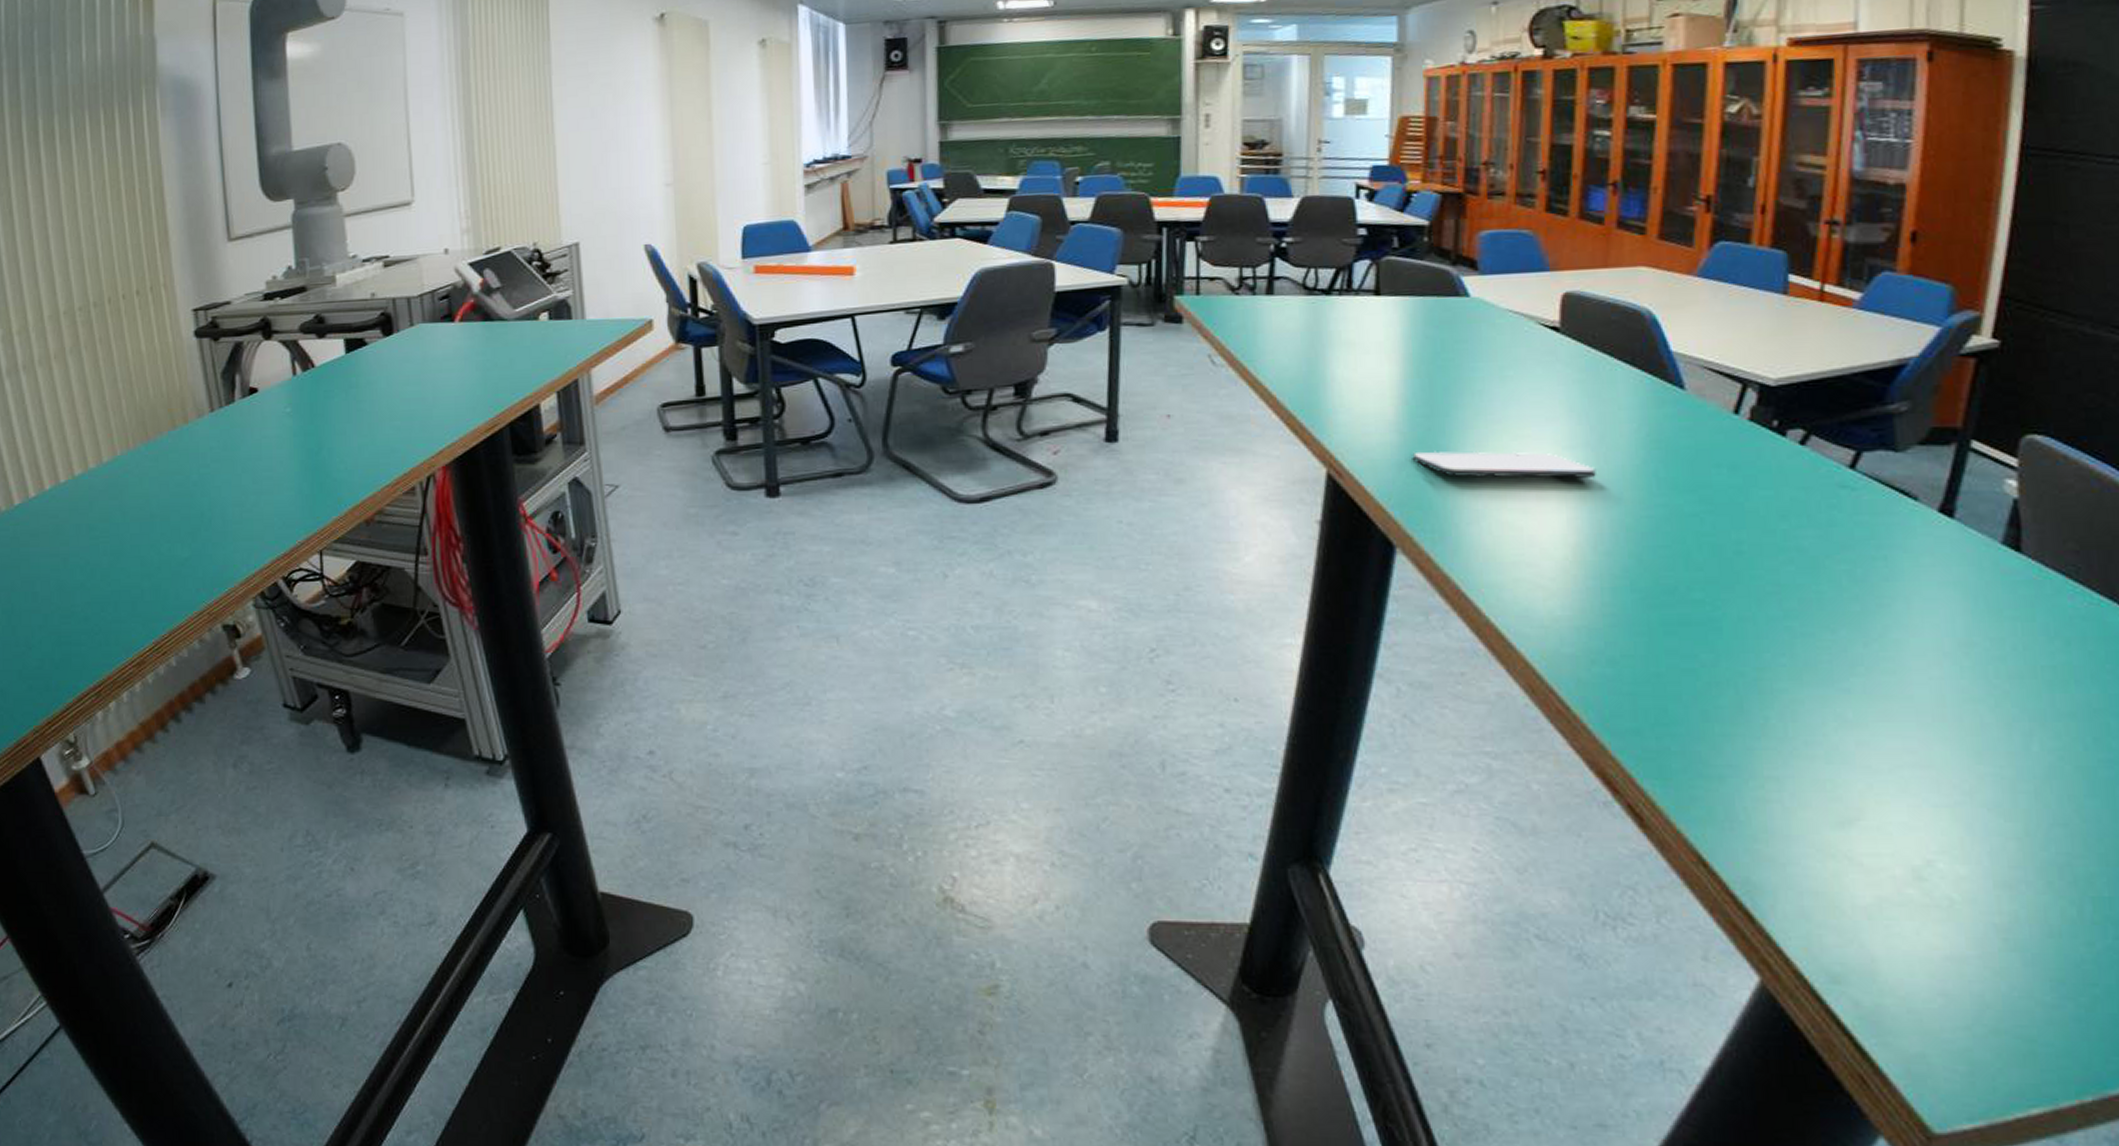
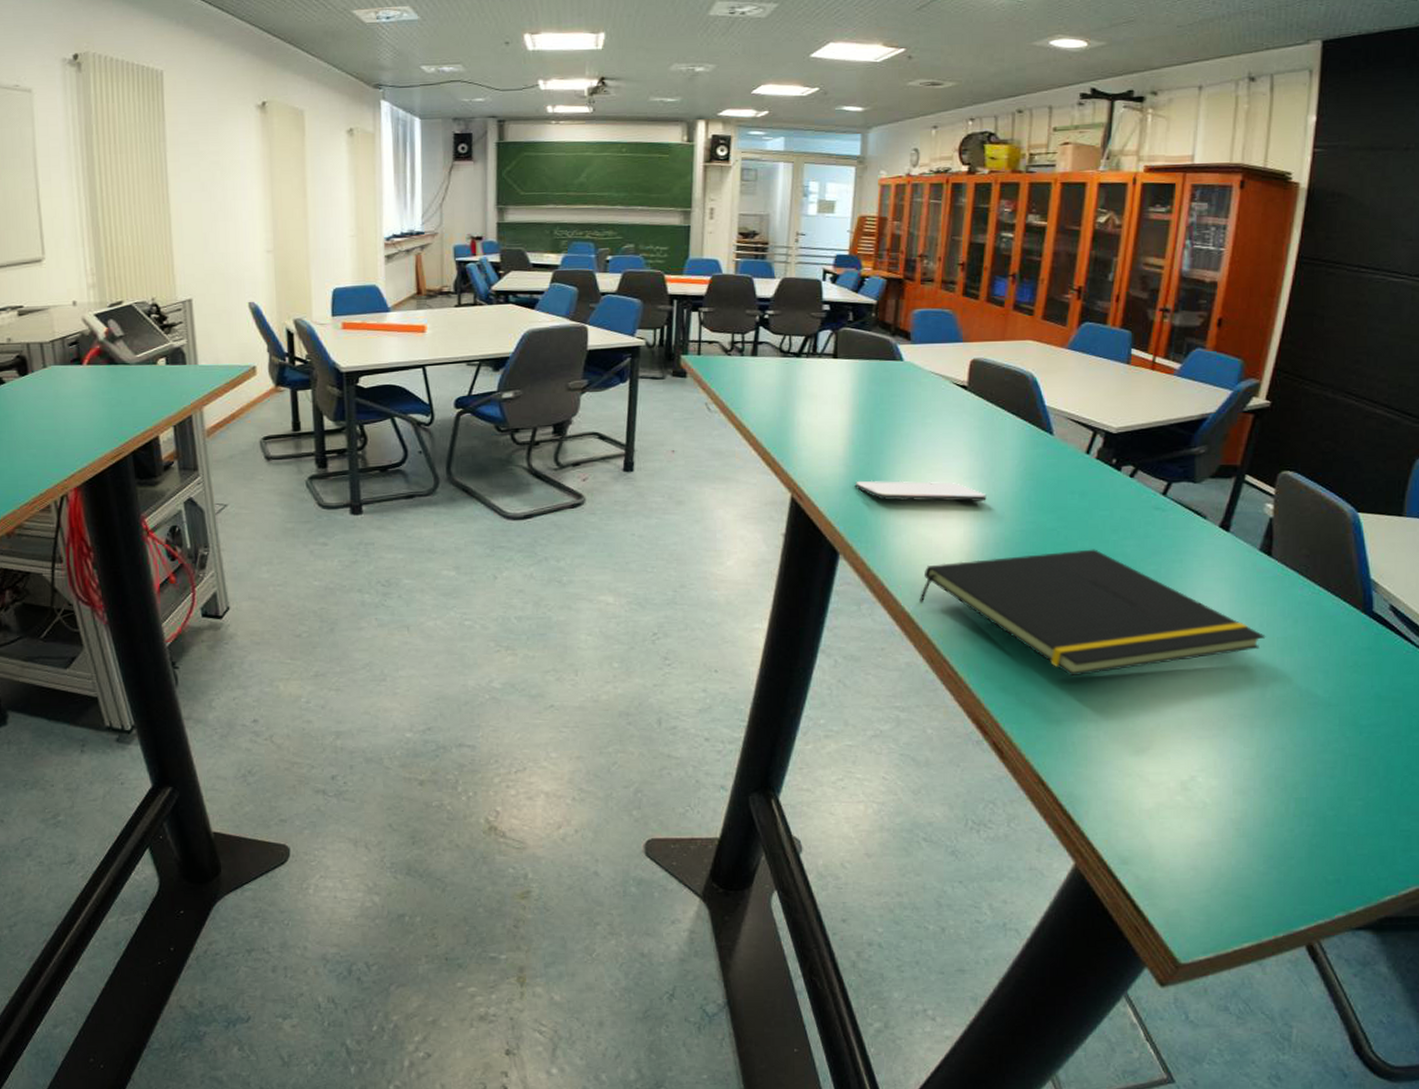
notepad: none [1510,541,2024,716] -> present [920,549,1266,677]

